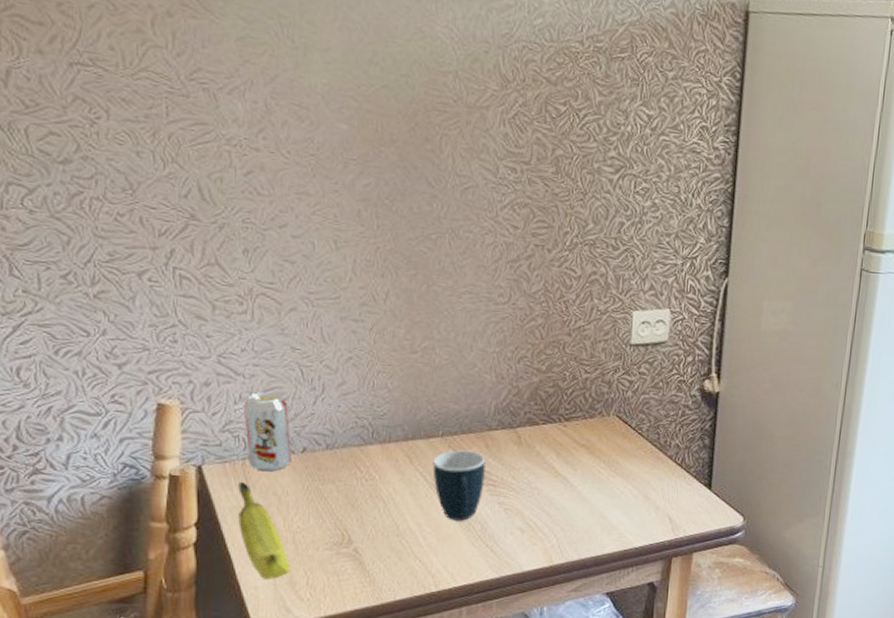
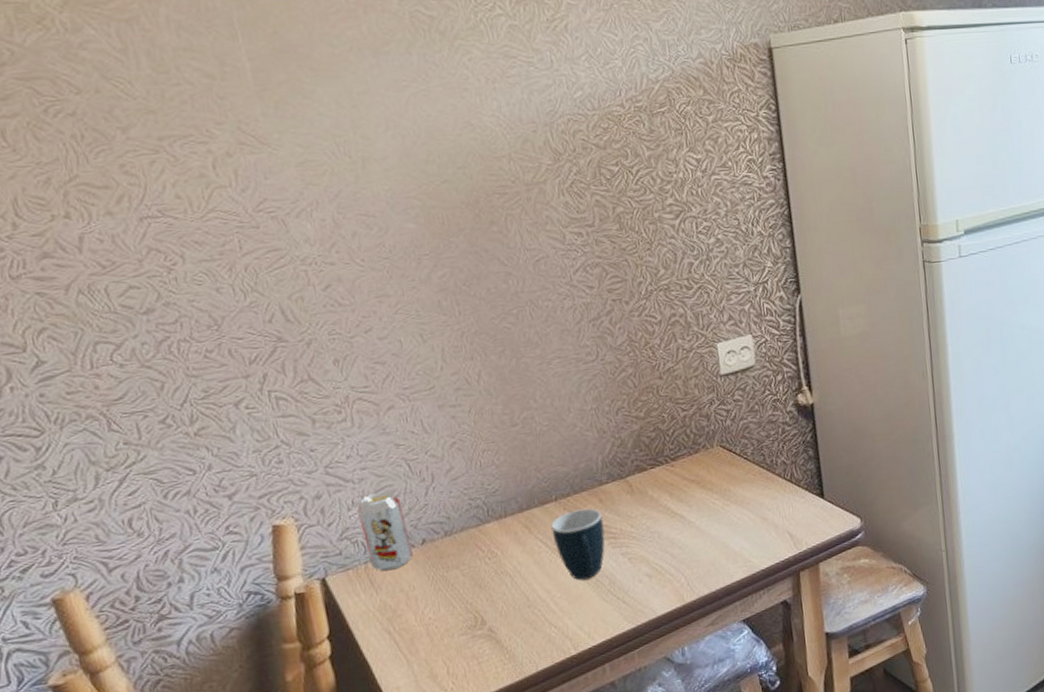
fruit: present [238,482,291,579] -> none [364,585,430,678]

